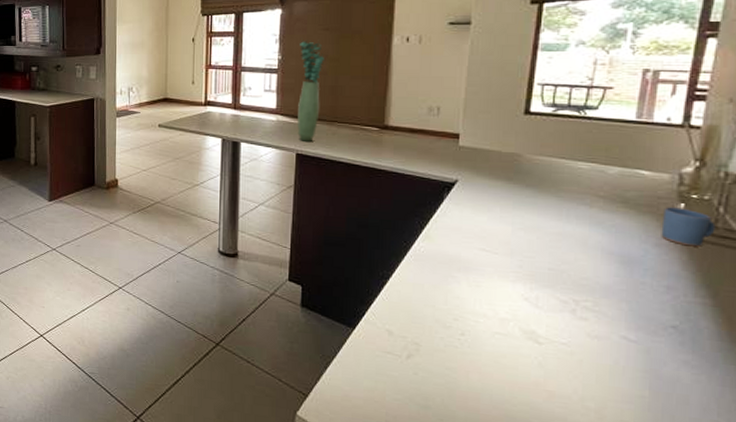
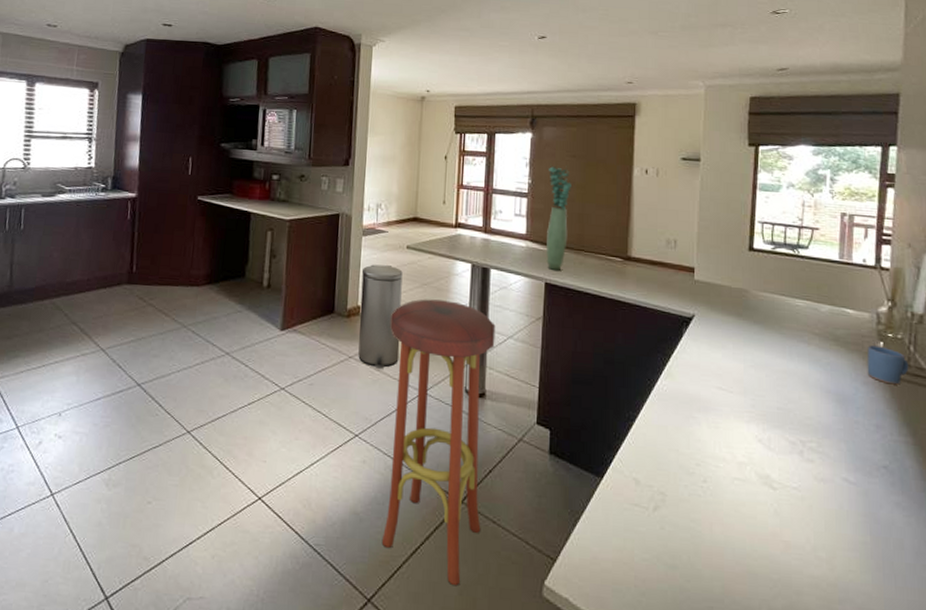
pedal bin: none [117,142,156,233] -> present [358,264,403,369]
bar stool: none [146,171,247,411] -> present [381,299,496,586]

